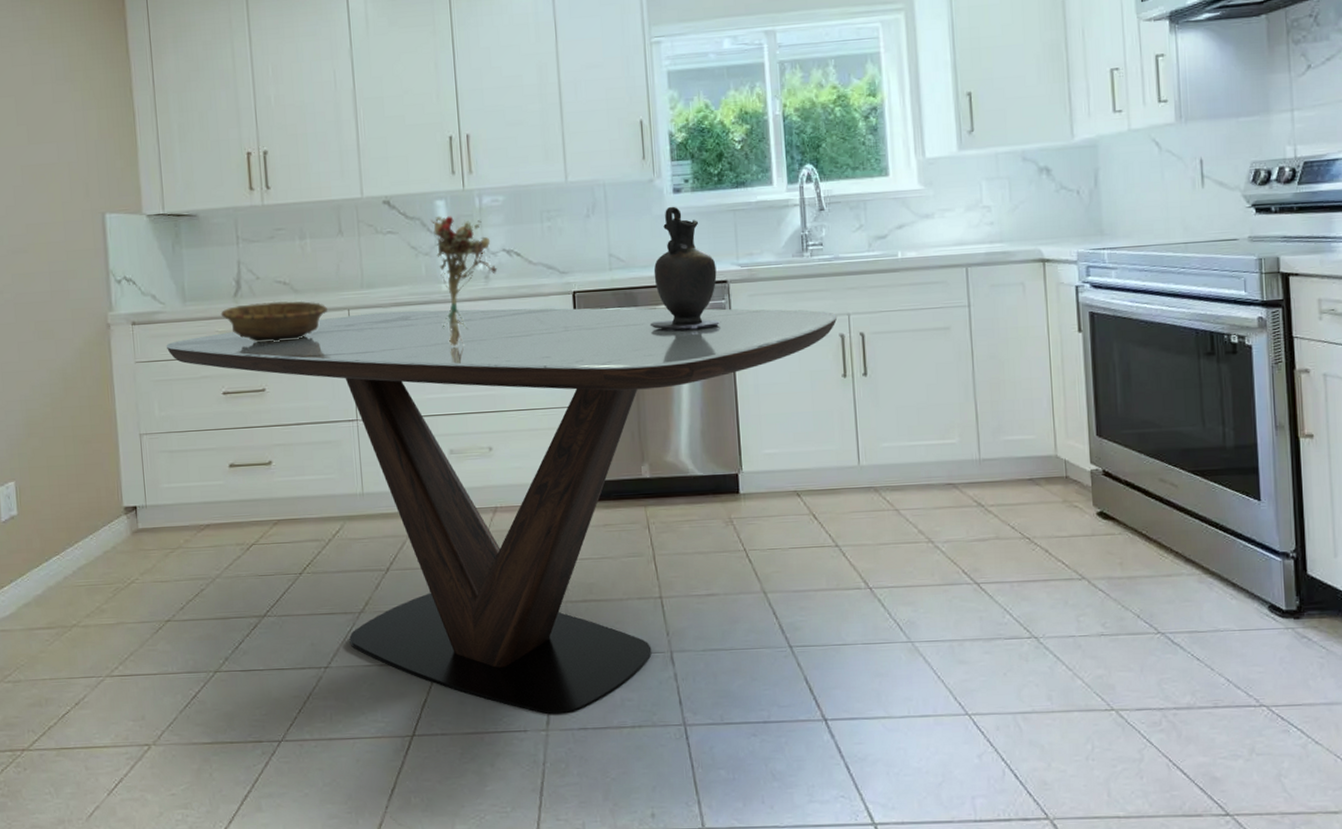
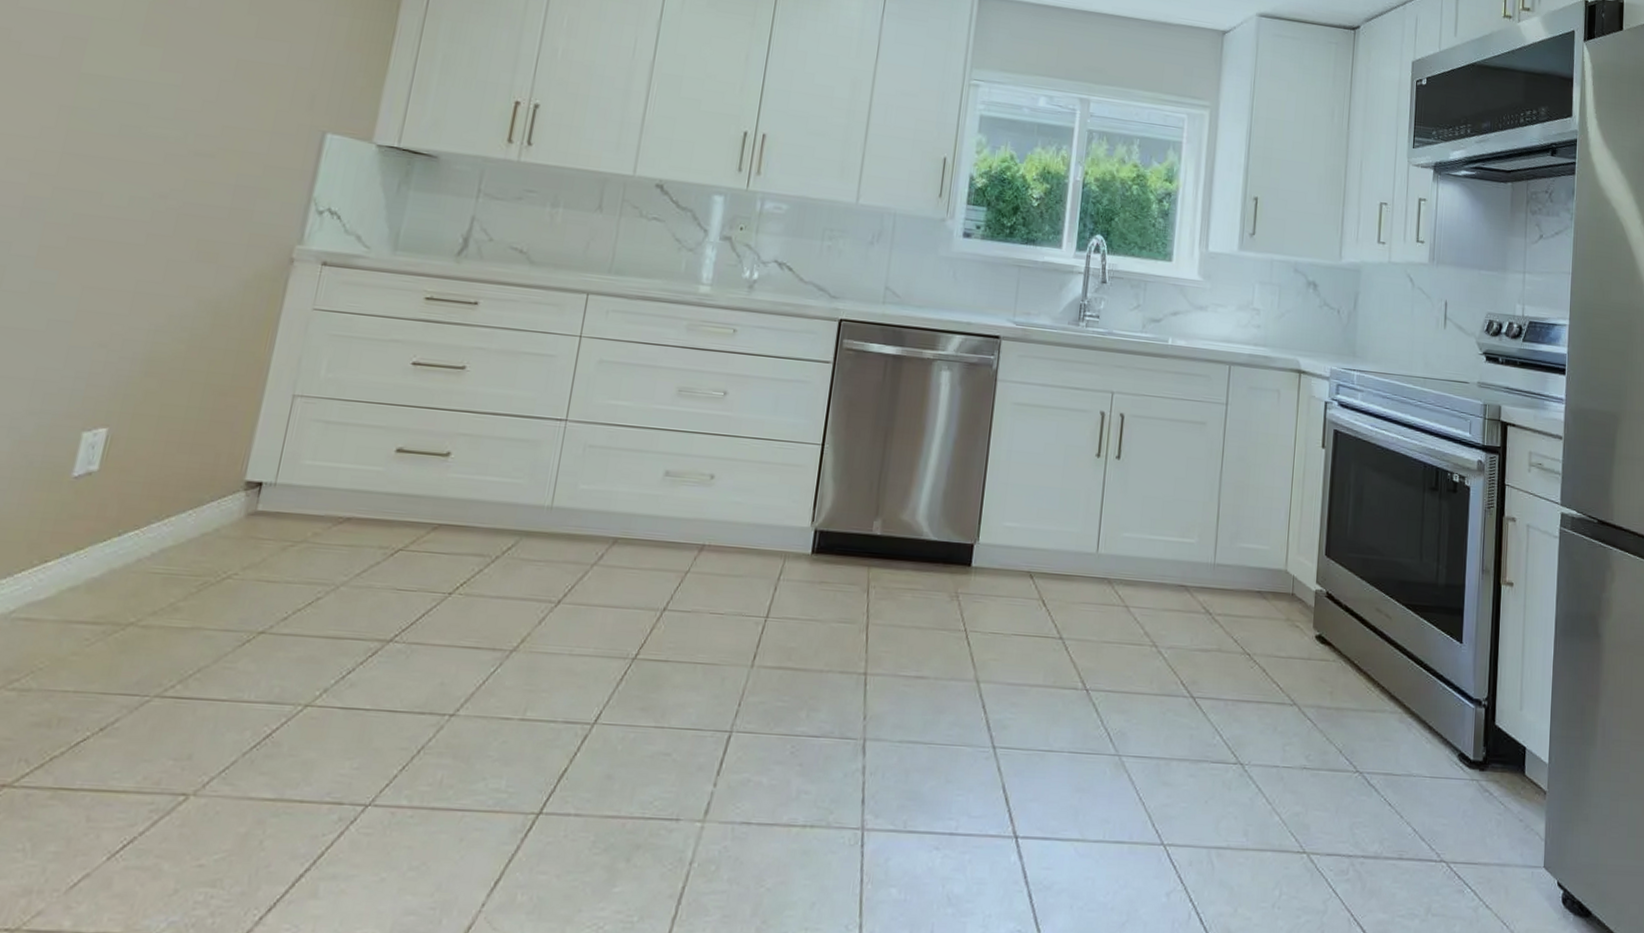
dining table: present [165,308,838,715] -> none [356,293,1102,803]
decorative bowl: present [220,300,327,343] -> none [435,266,564,317]
bouquet: present [430,216,498,346] -> none [689,211,765,356]
pitcher: present [650,206,721,331] -> none [912,249,992,383]

